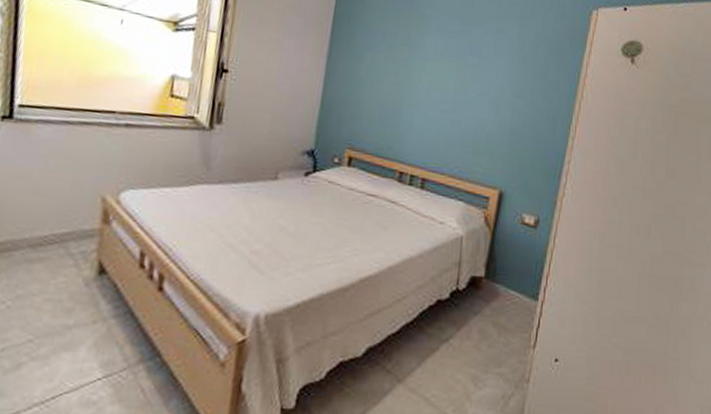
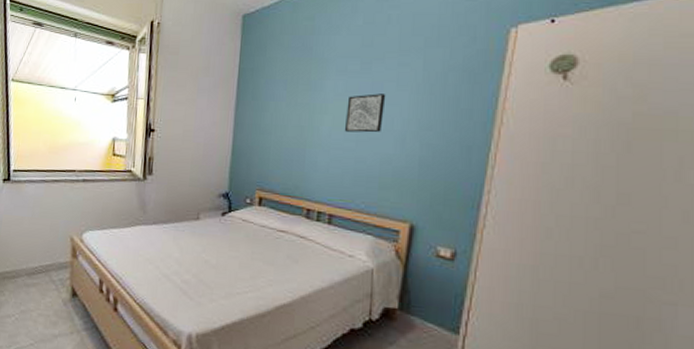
wall art: none [441,56,484,97] -> present [344,93,386,133]

